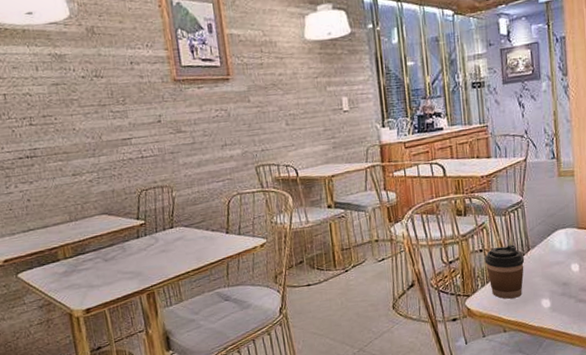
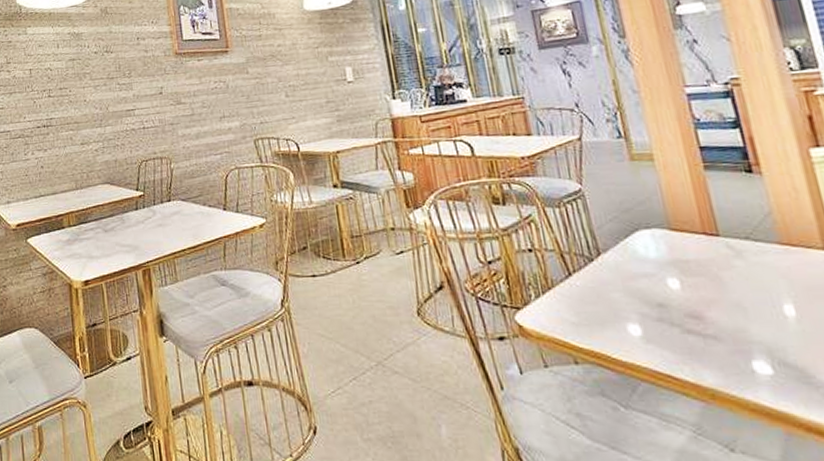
coffee cup: present [484,244,525,299] -> none [536,244,597,318]

